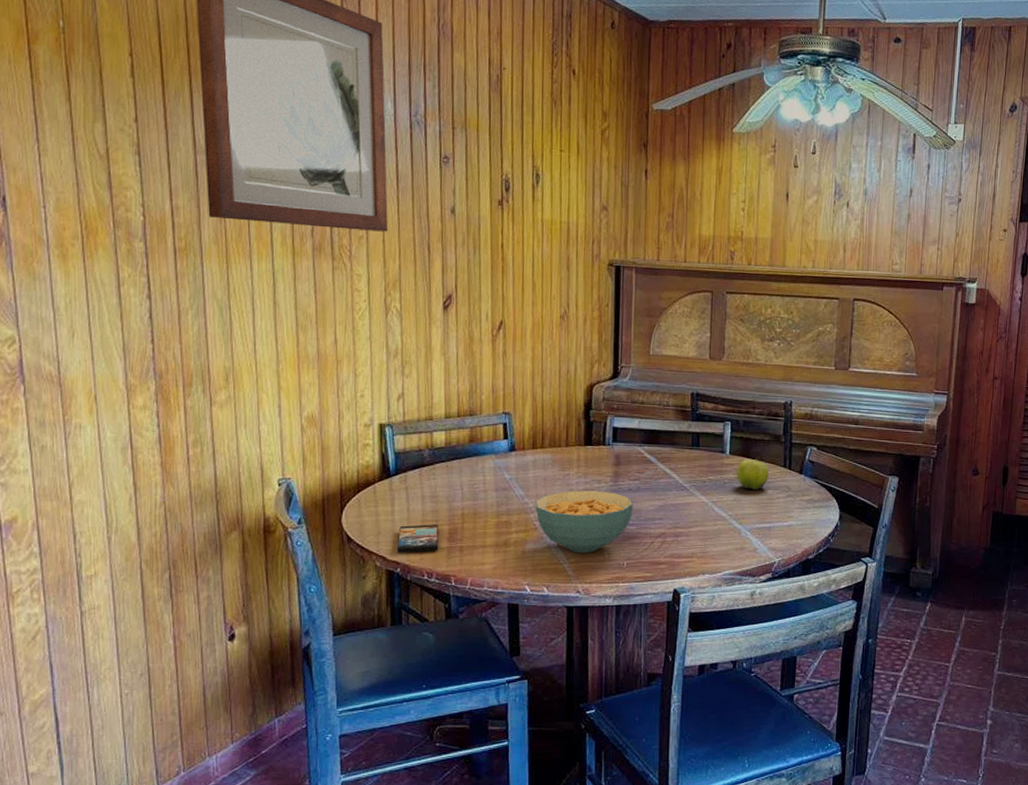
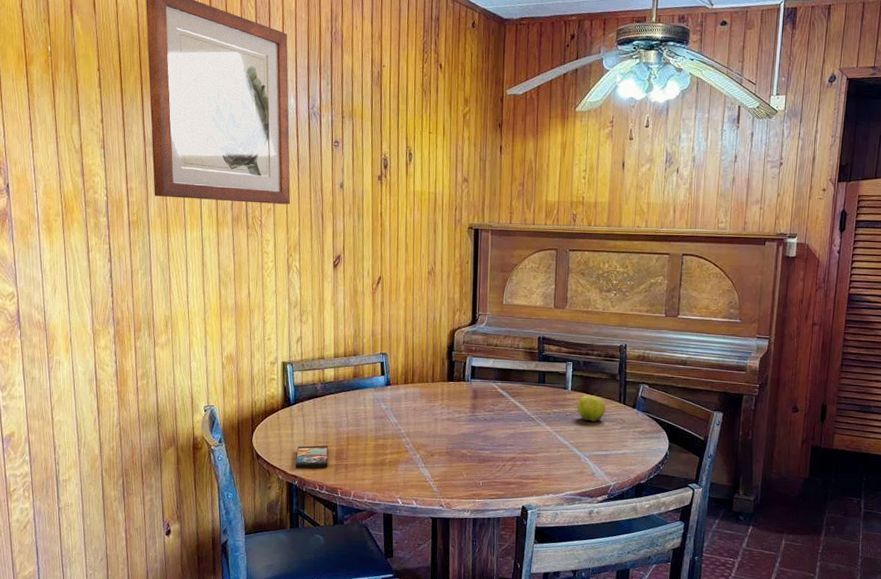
cereal bowl: present [535,490,634,553] -> none [406,419,488,473]

